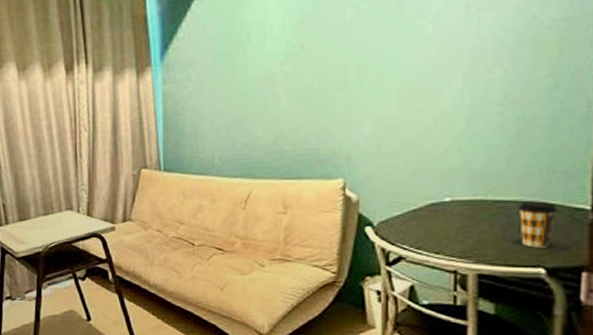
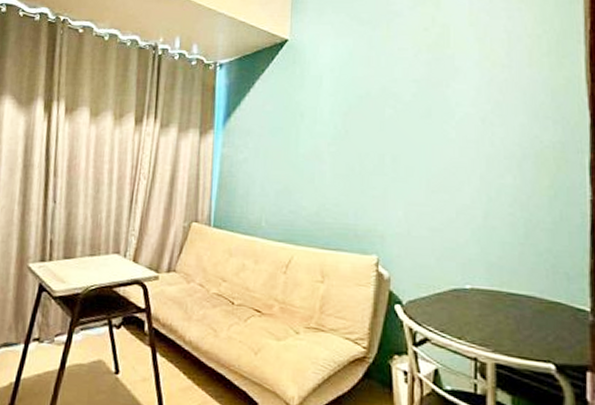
coffee cup: present [518,200,558,248] -> none [529,297,563,344]

